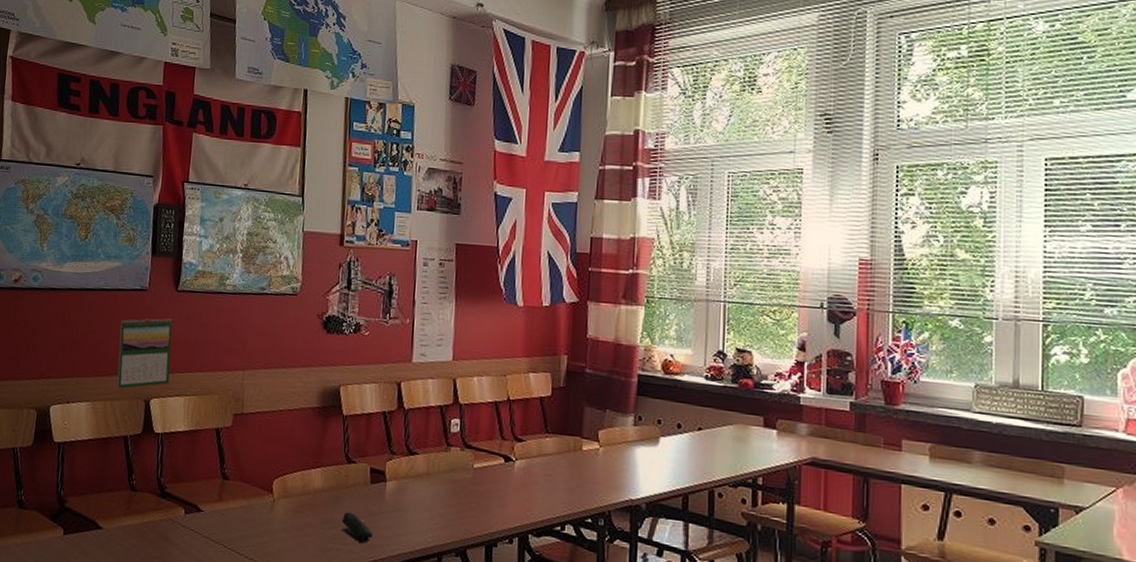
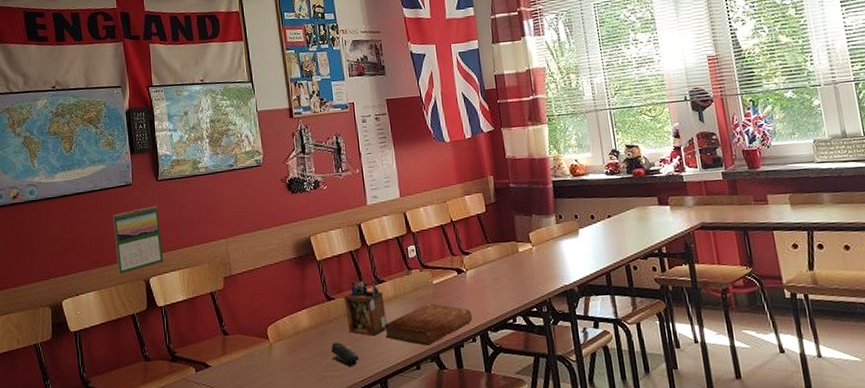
desk organizer: none [366,445,413,514] -> present [344,279,387,336]
bible: none [407,489,513,537] -> present [384,303,473,346]

